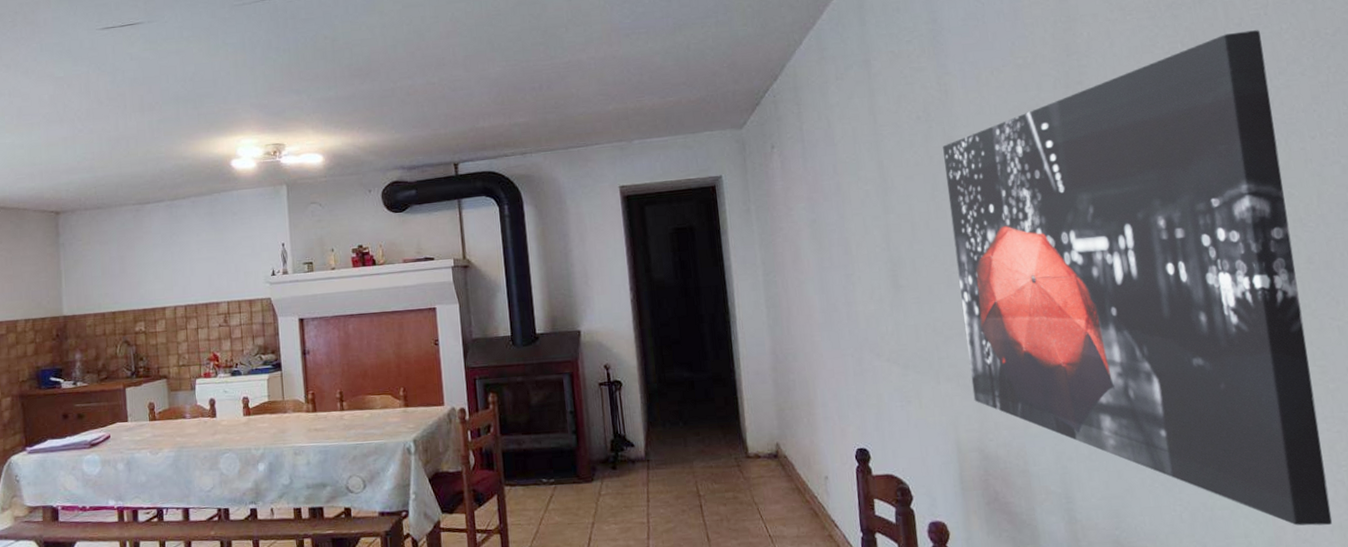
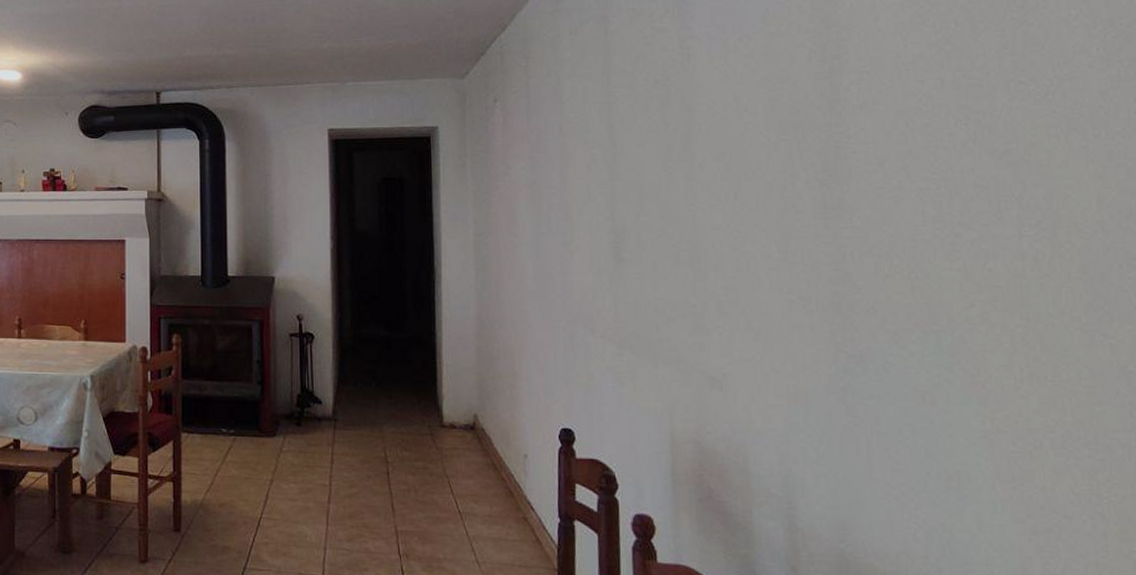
wall art: present [943,30,1333,526] -> none [680,14,1088,562]

